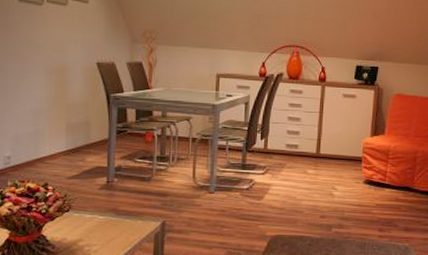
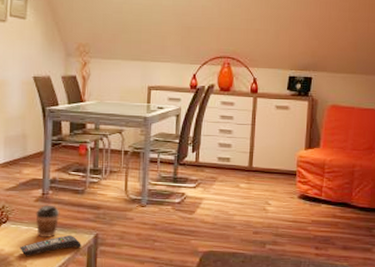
remote control: none [83,223,148,245] -> present [20,235,81,256]
coffee cup: none [100,193,126,225] -> present [35,205,60,237]

